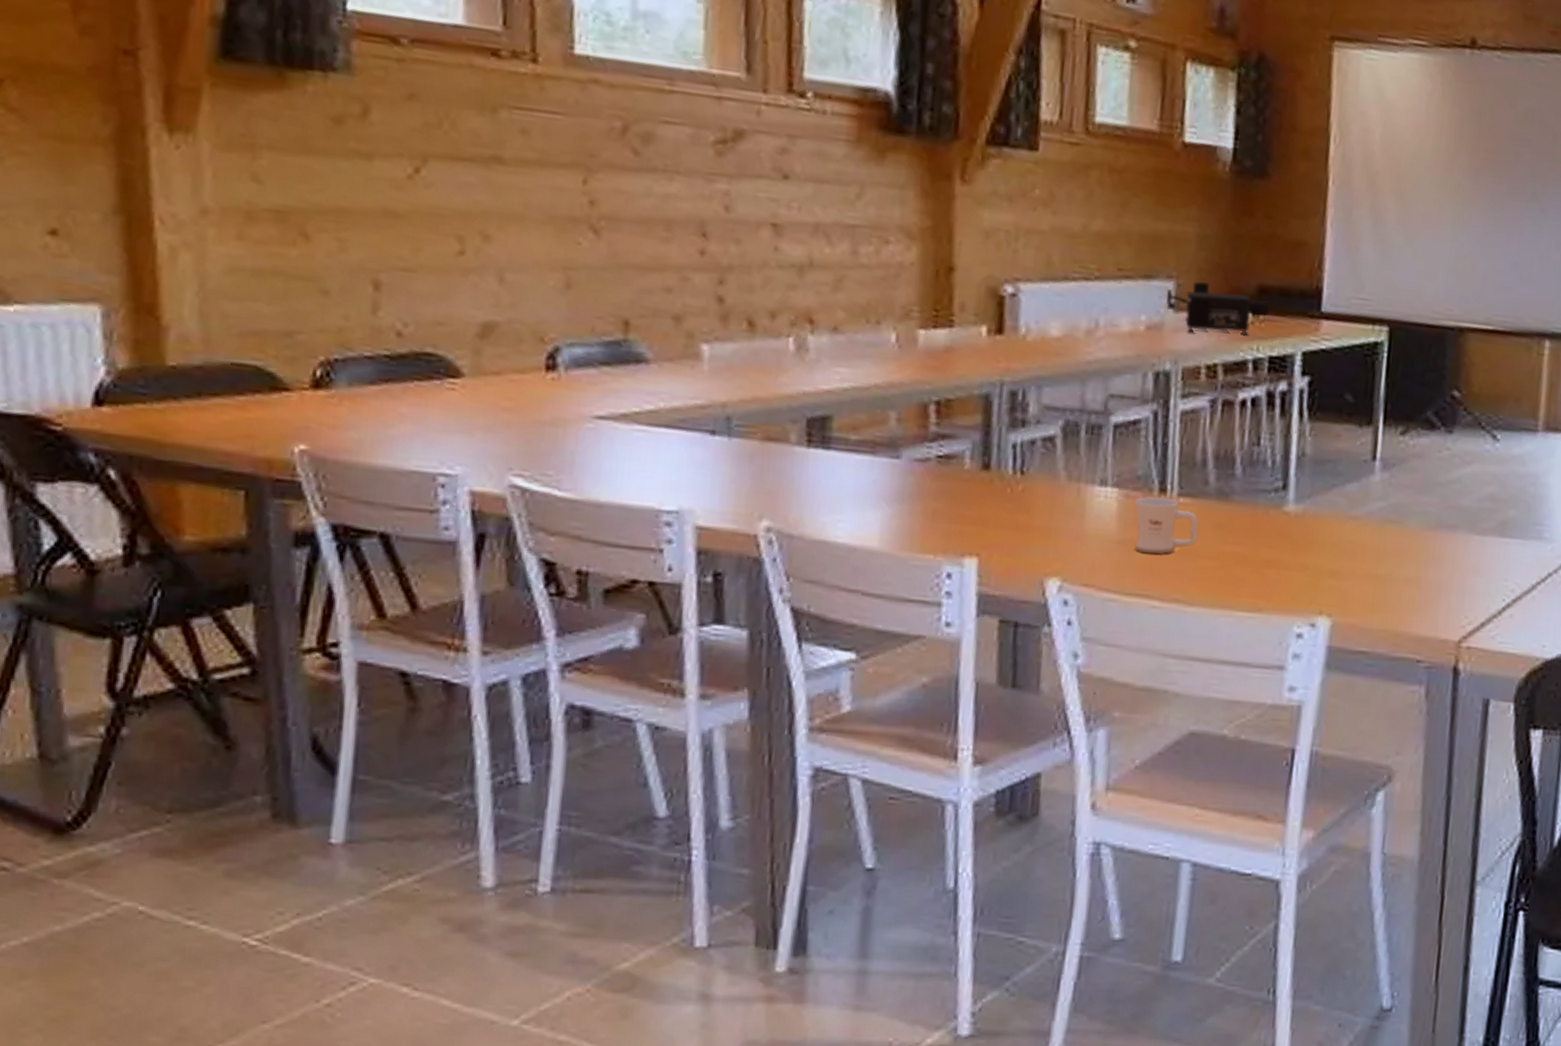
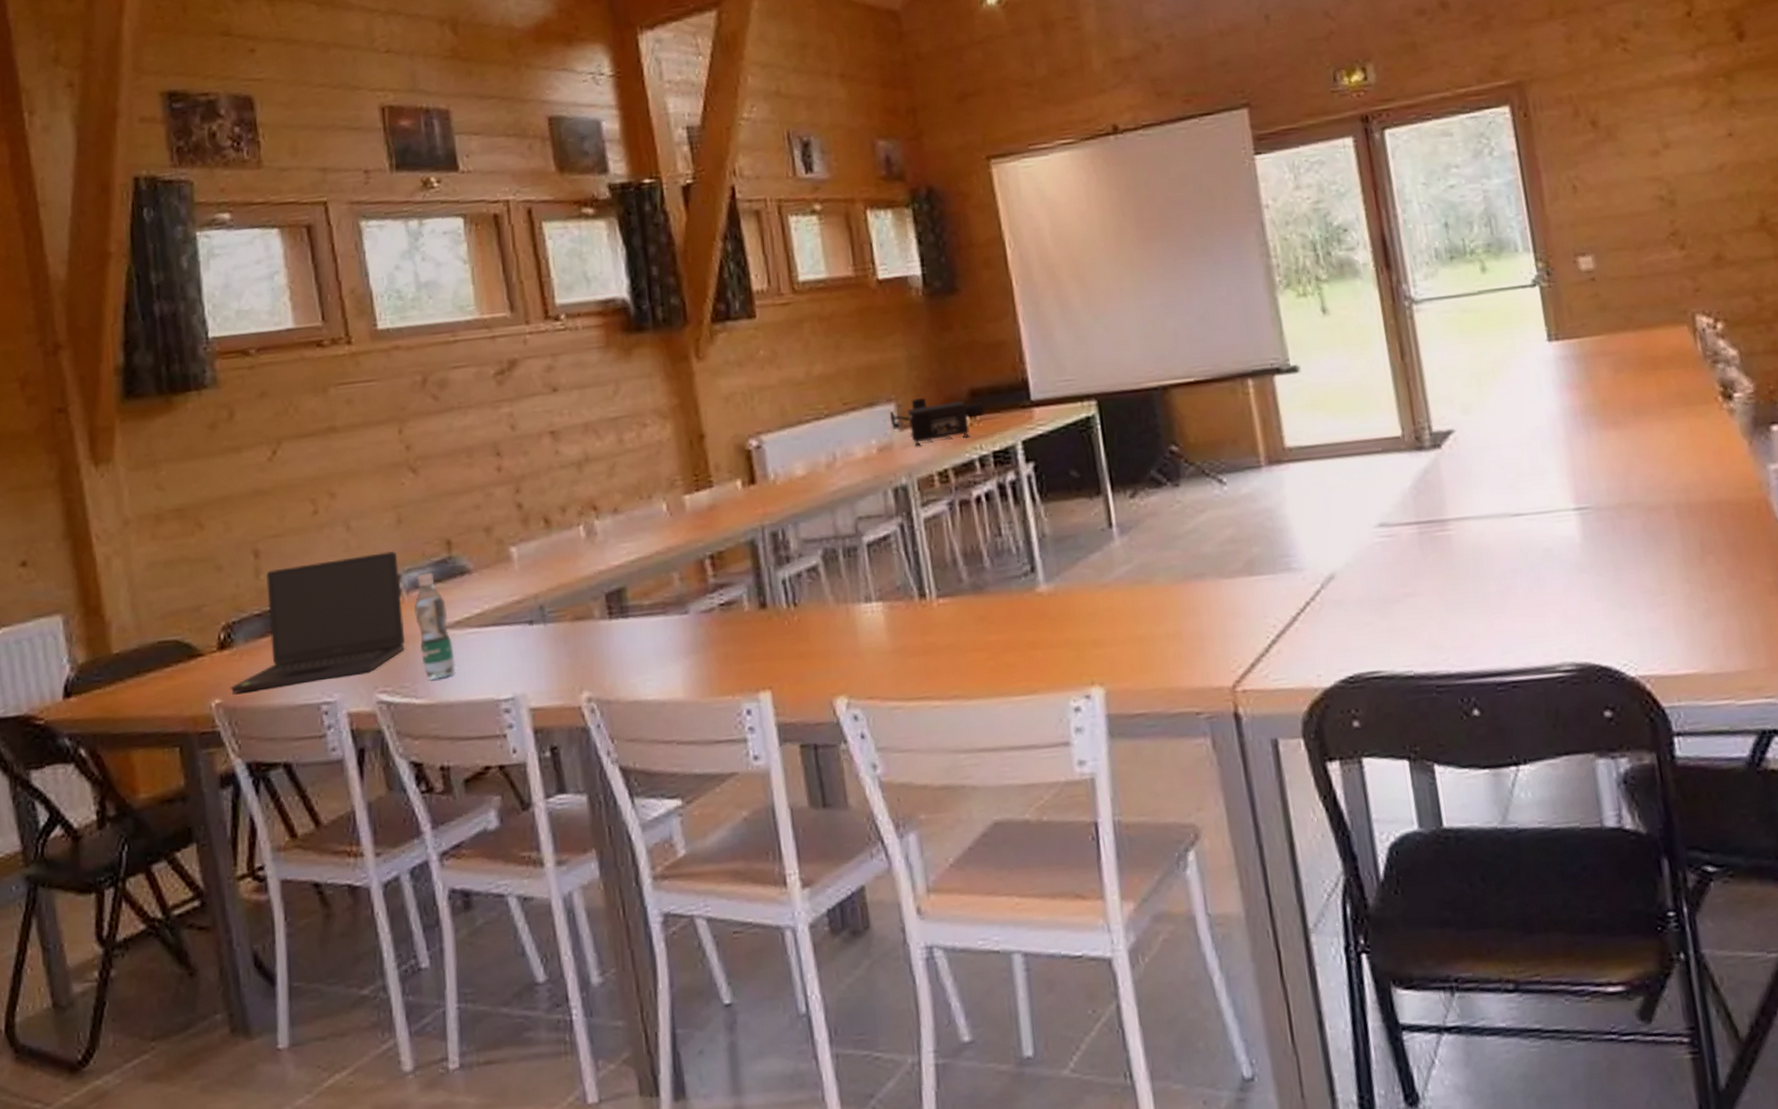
laptop: none [322,308,560,451] -> present [231,550,405,694]
bottle: none [570,351,614,475] -> present [413,572,456,681]
mug: present [1135,497,1199,554] -> none [899,601,963,658]

